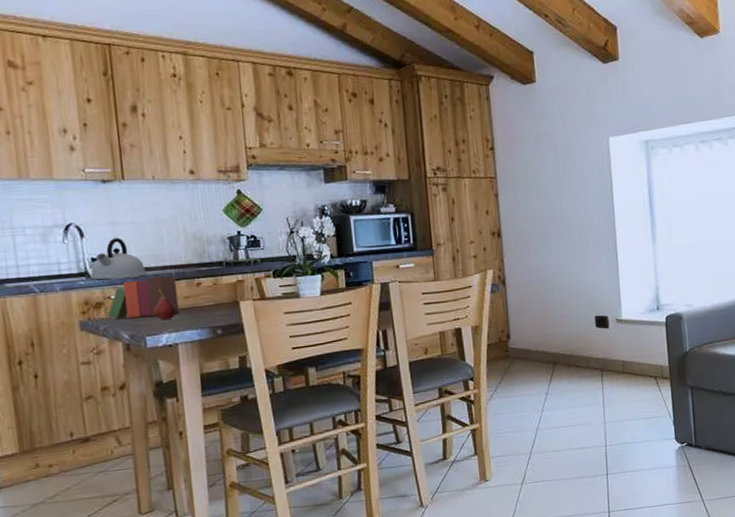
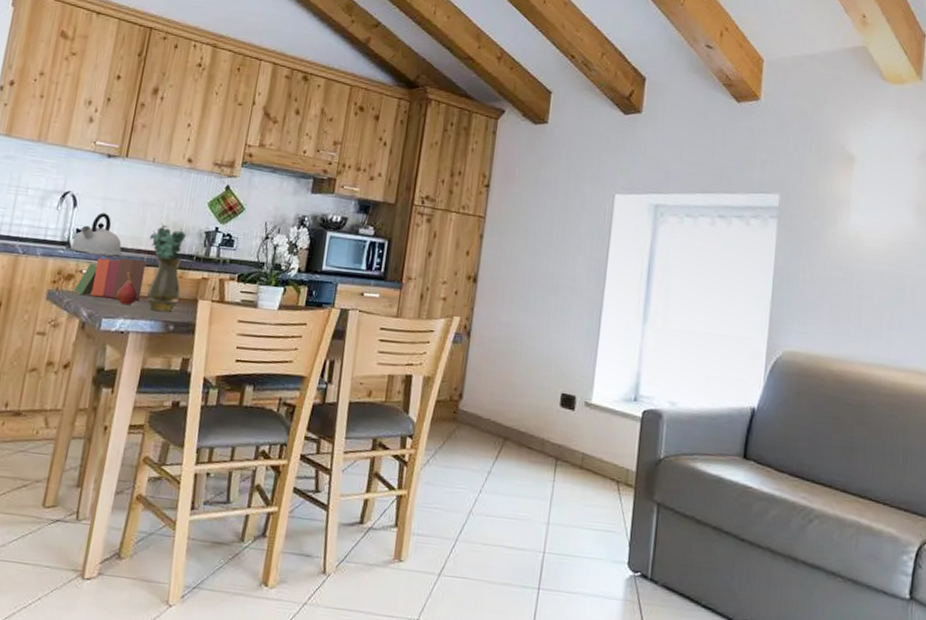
vase: none [172,237,220,320] -> present [147,223,186,312]

